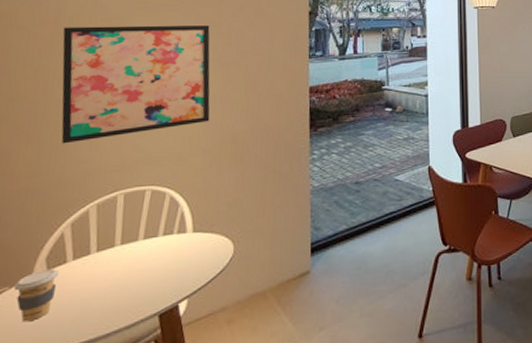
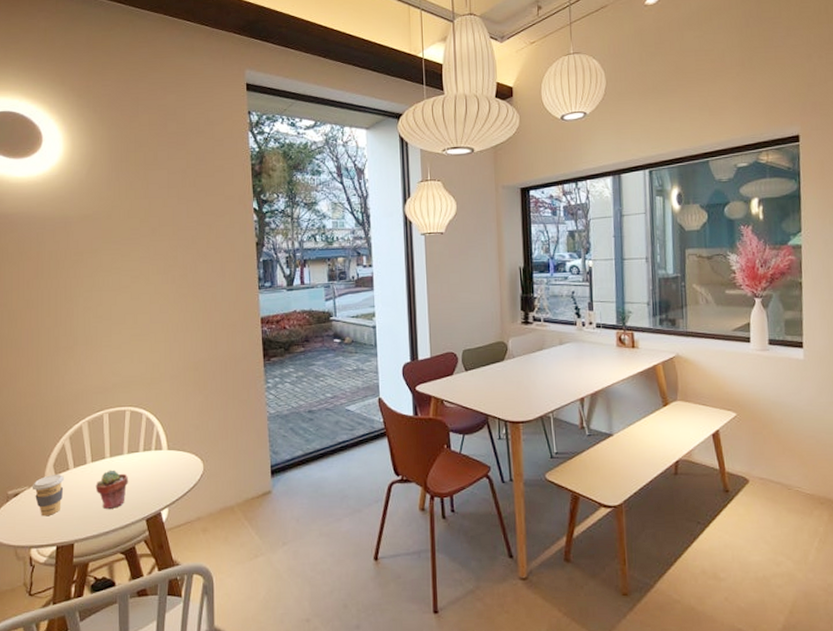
wall art: present [61,25,210,144] -> none [44,258,174,367]
potted succulent: none [98,259,142,306] -> present [95,469,129,509]

